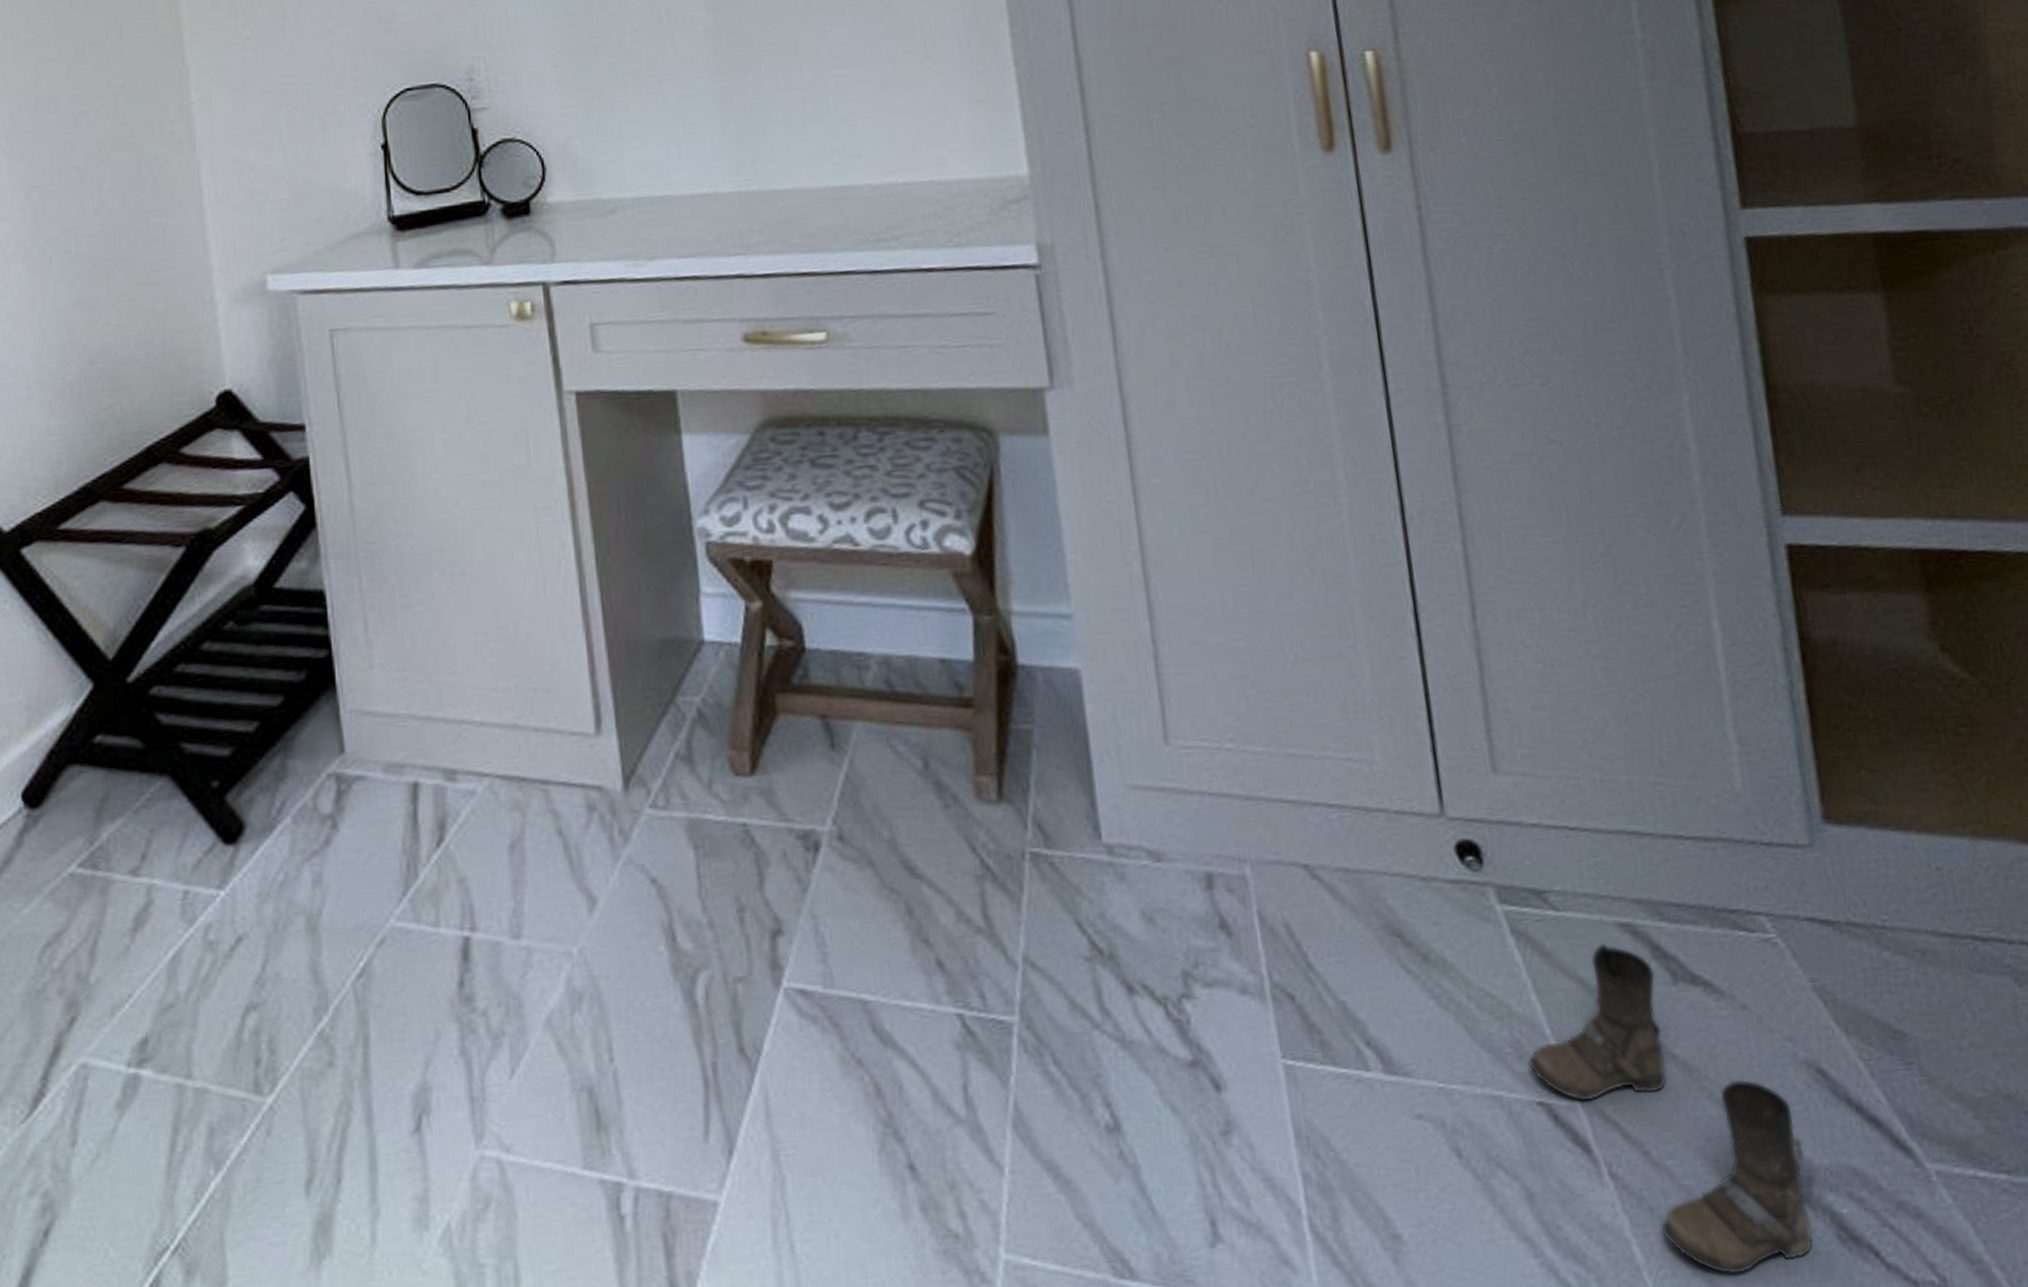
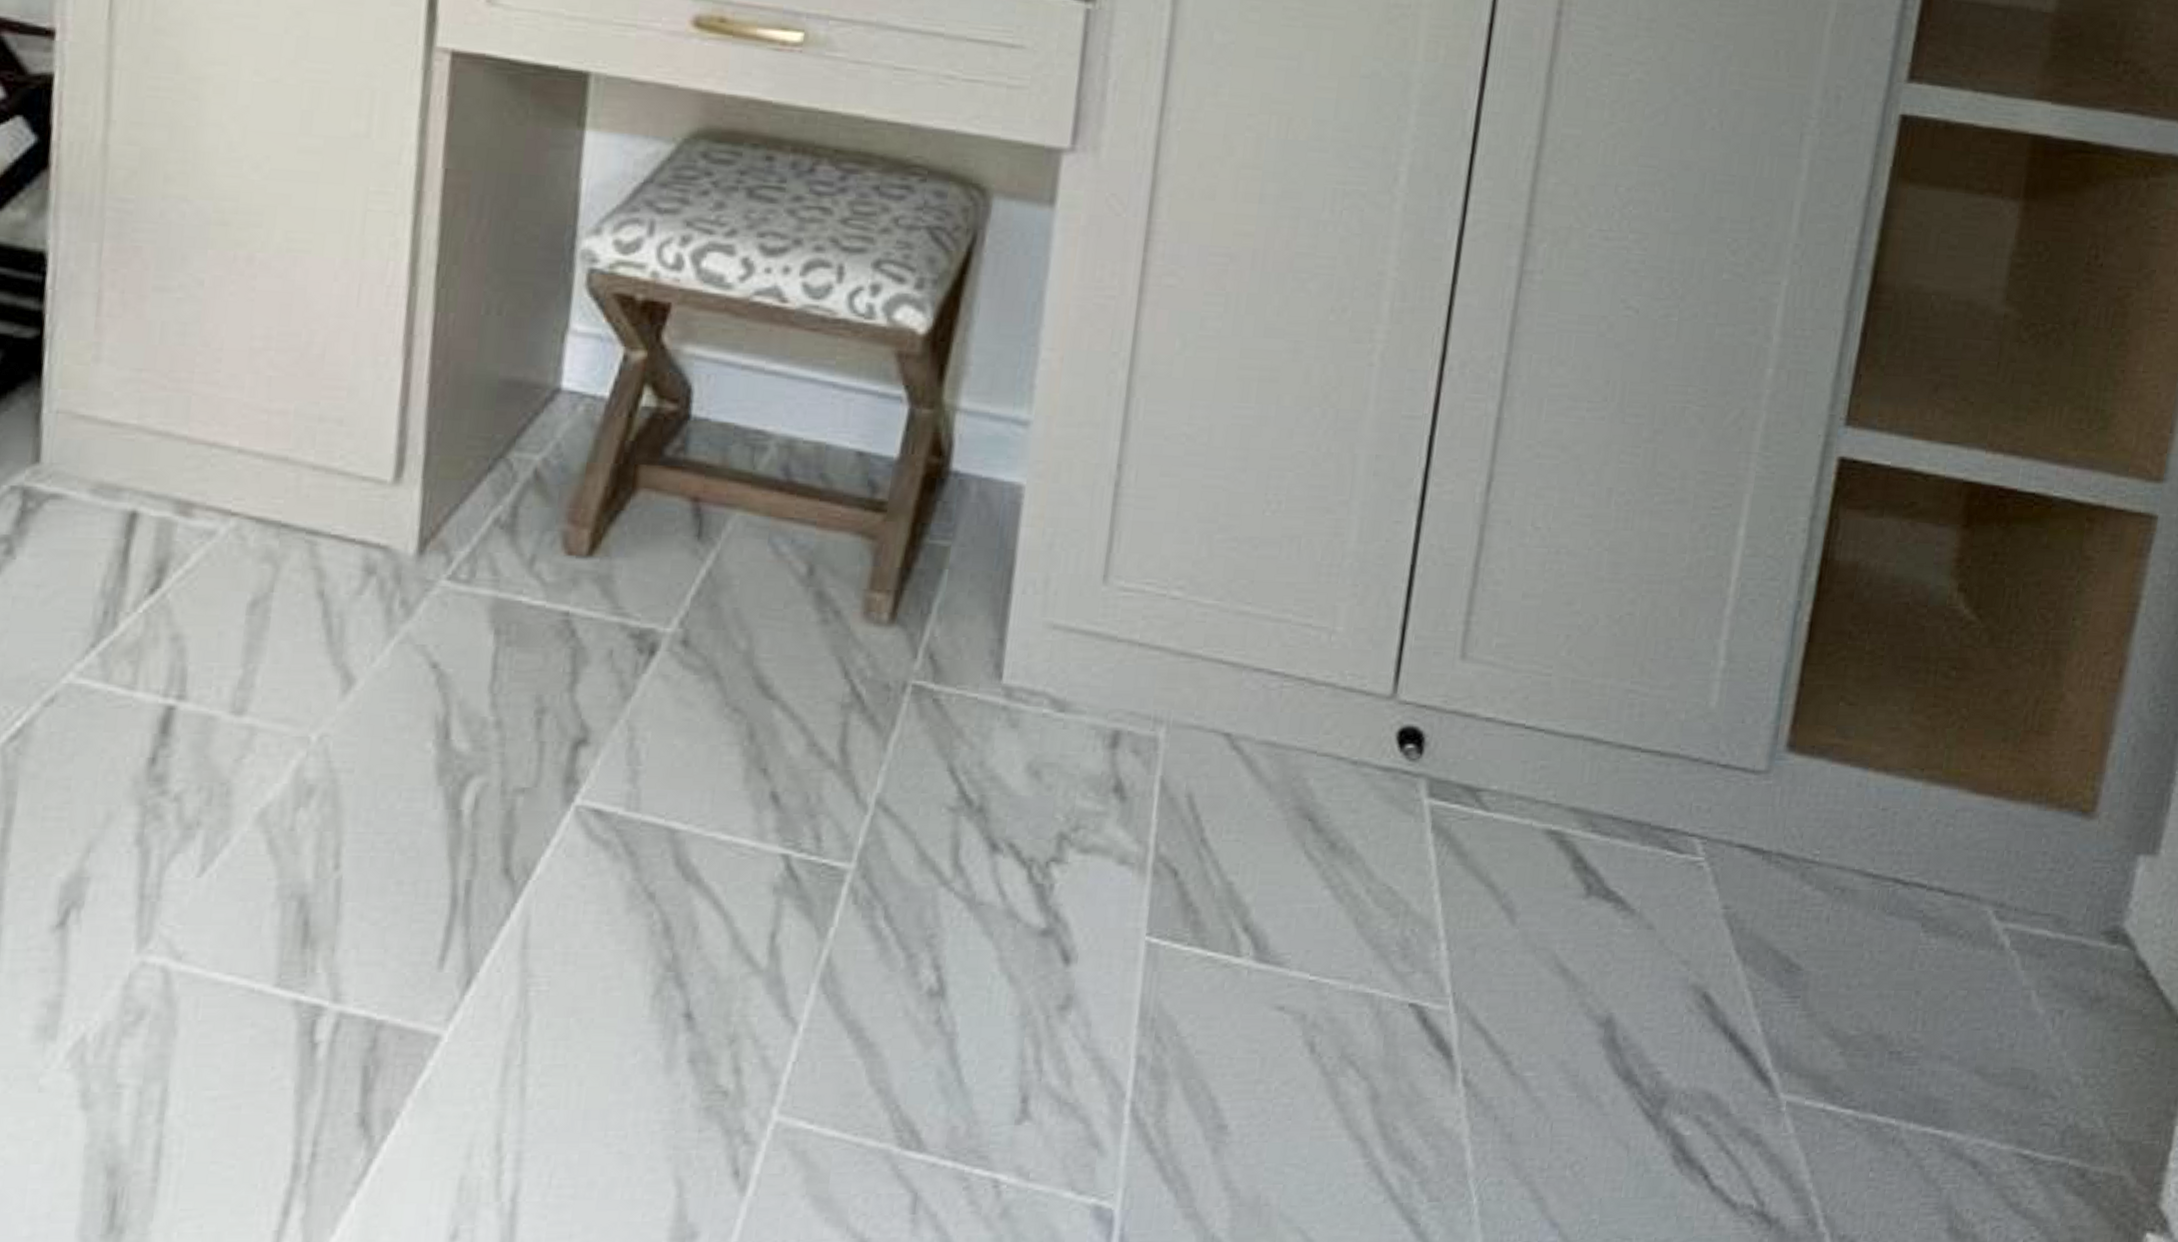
boots: present [1528,943,1814,1276] -> none [1411,849,1668,1187]

